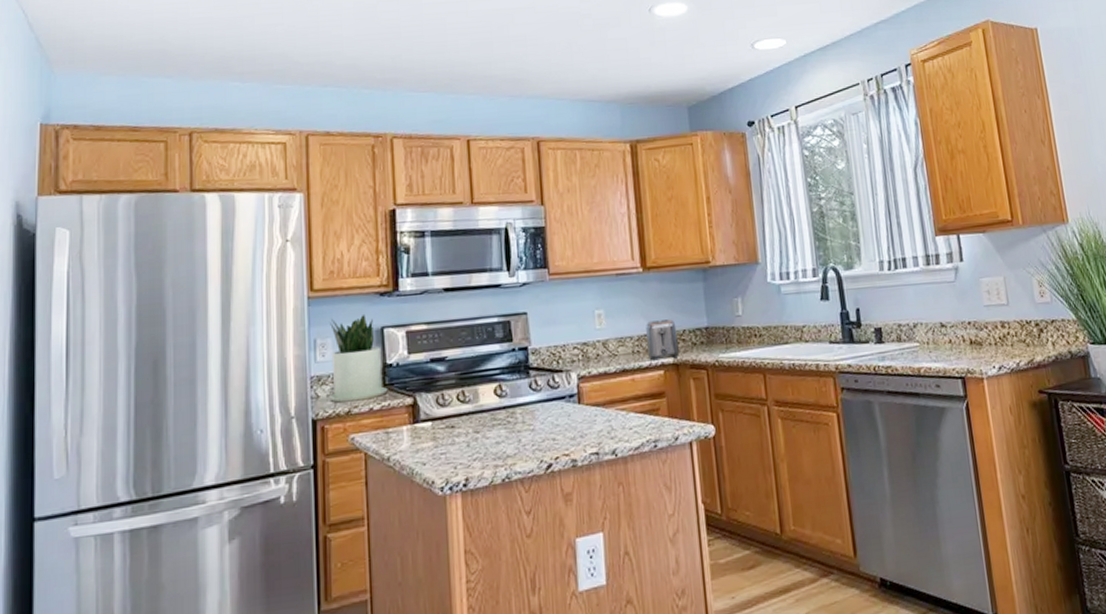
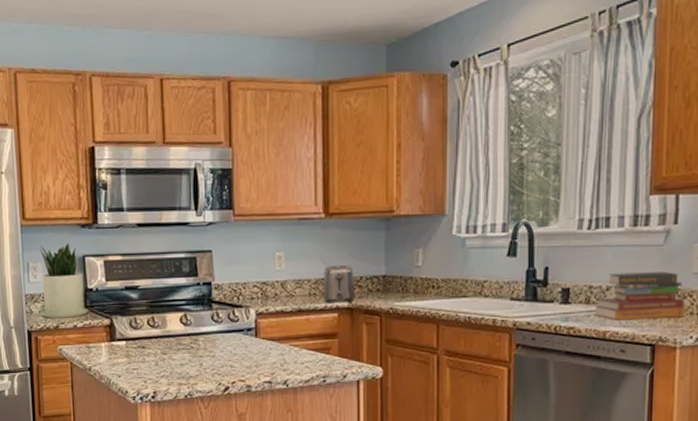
books: none [906,306,984,356] -> present [594,272,684,320]

